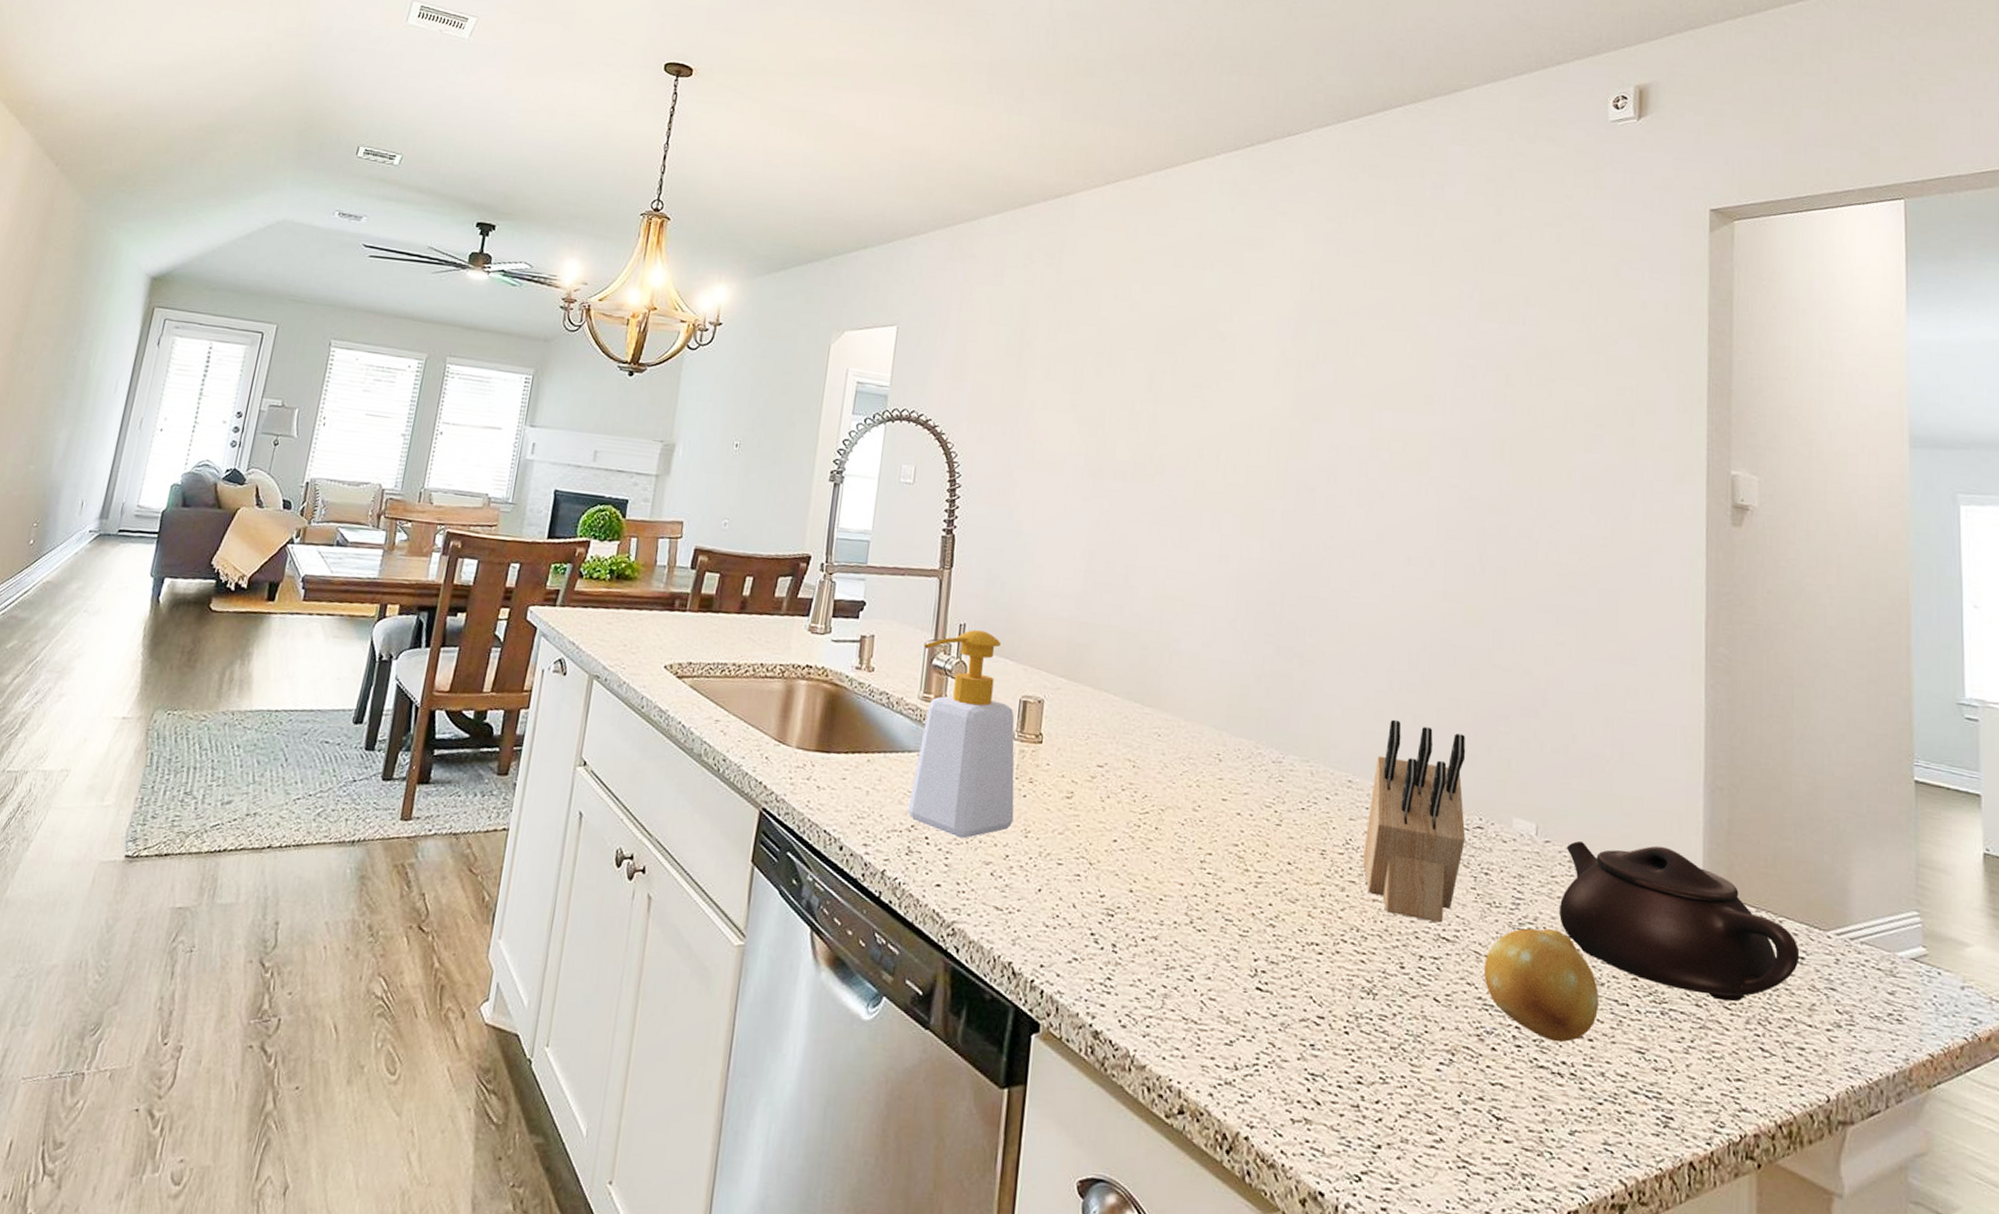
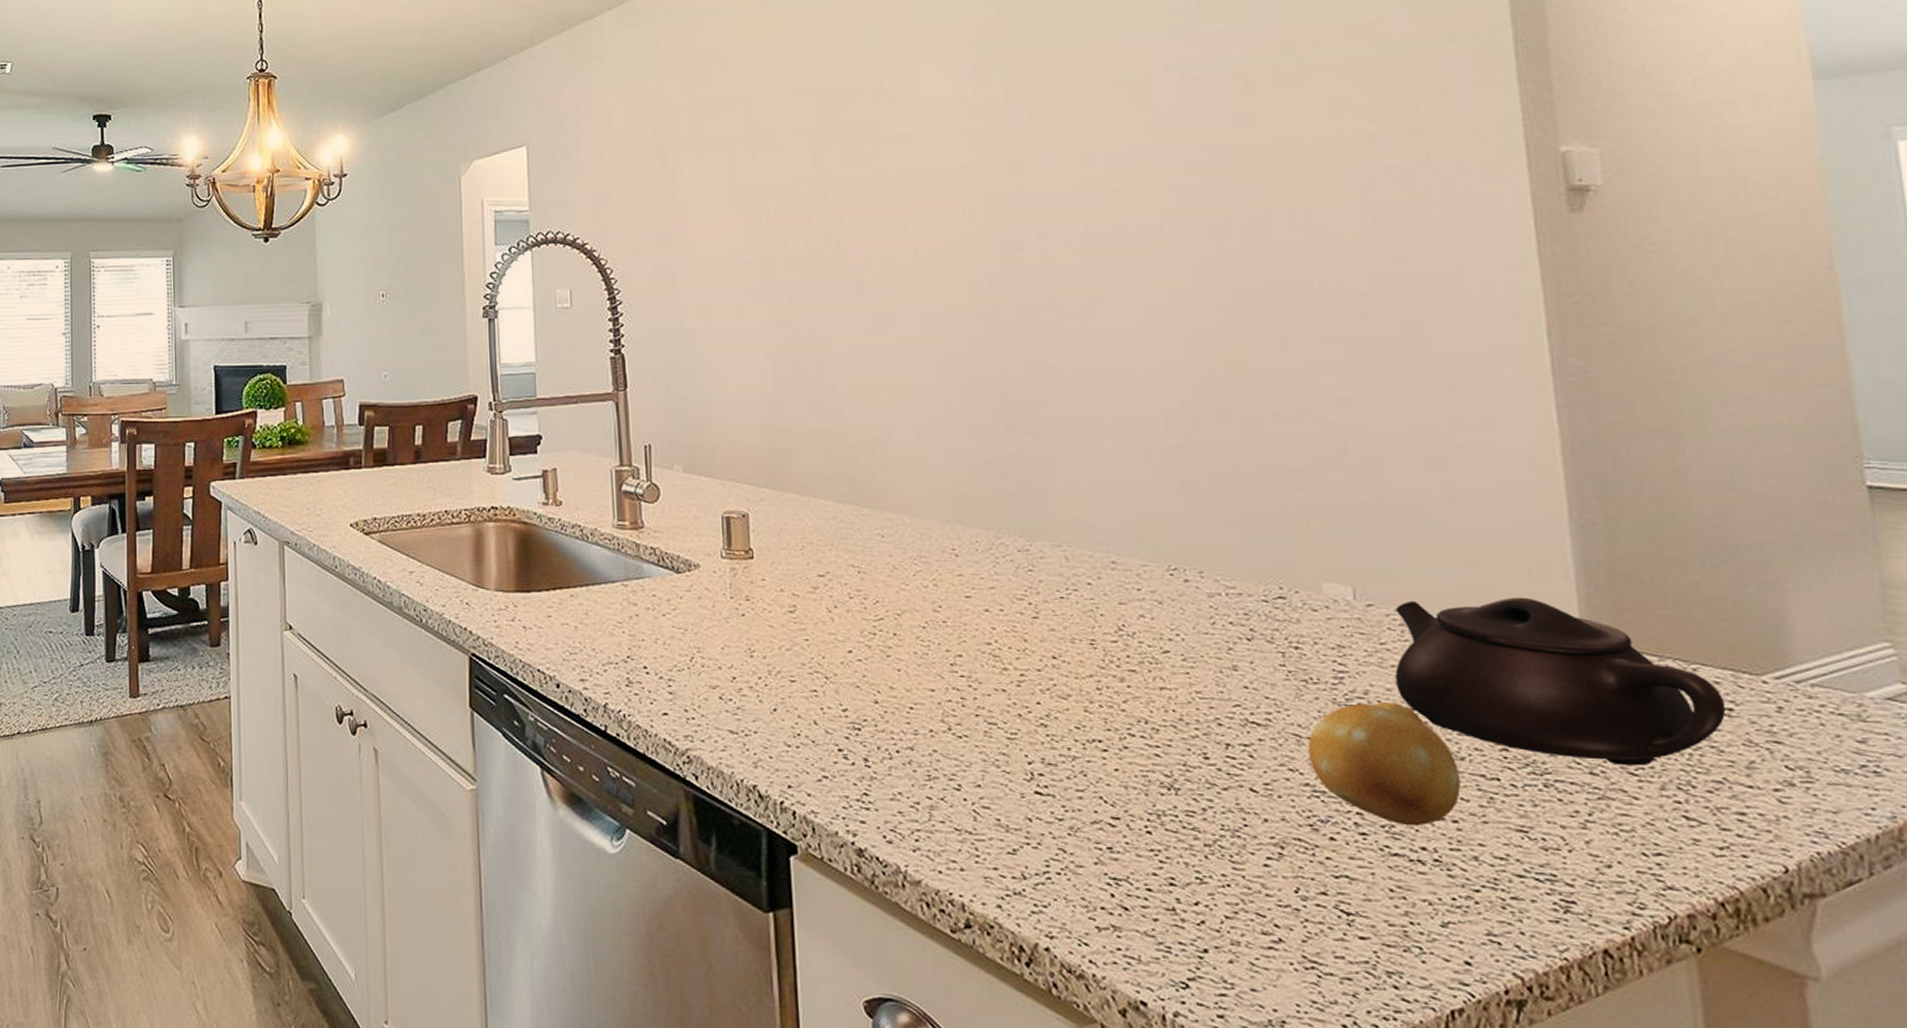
soap bottle: present [908,630,1015,839] -> none [610,450,735,664]
knife block: present [1363,719,1466,923] -> none [1140,489,1265,706]

